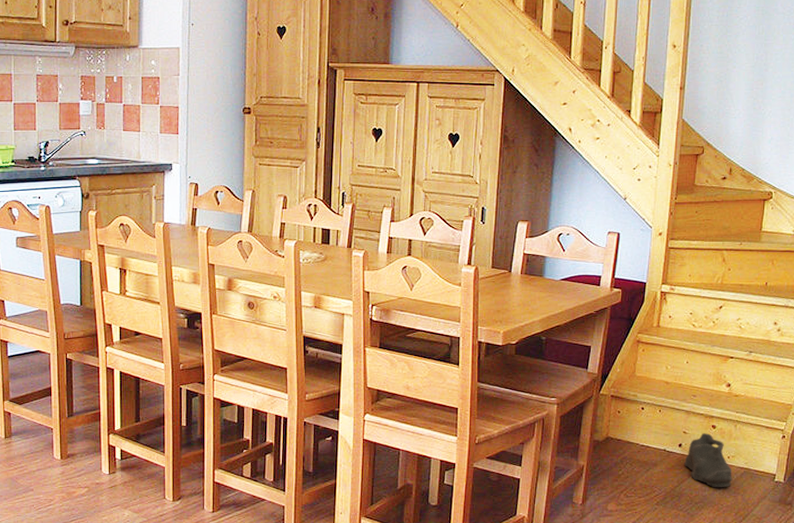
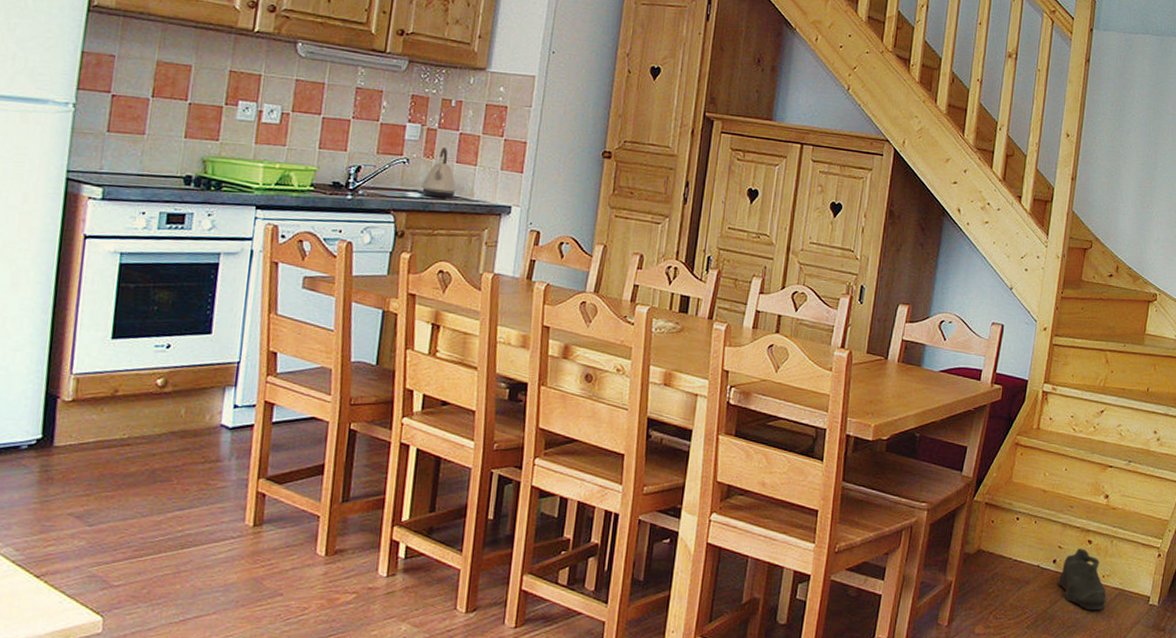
kettle: none [98,118,126,163] -> present [421,146,457,200]

